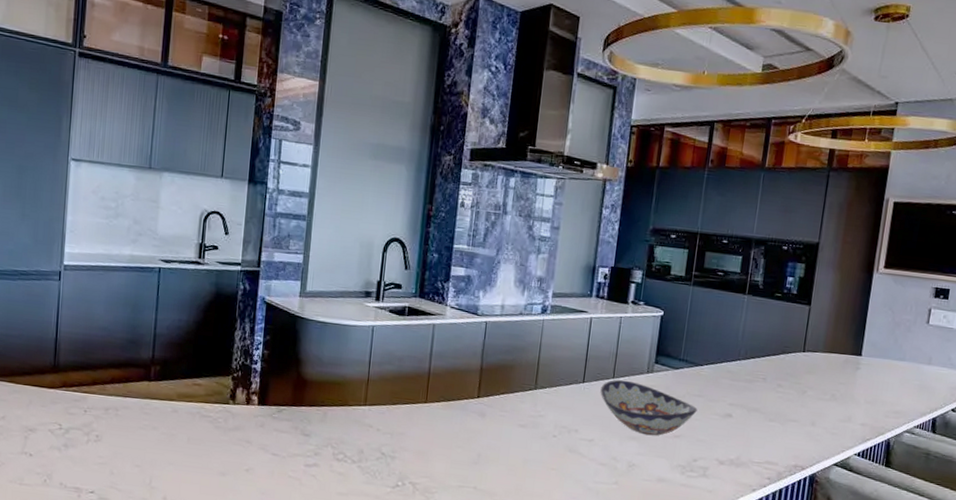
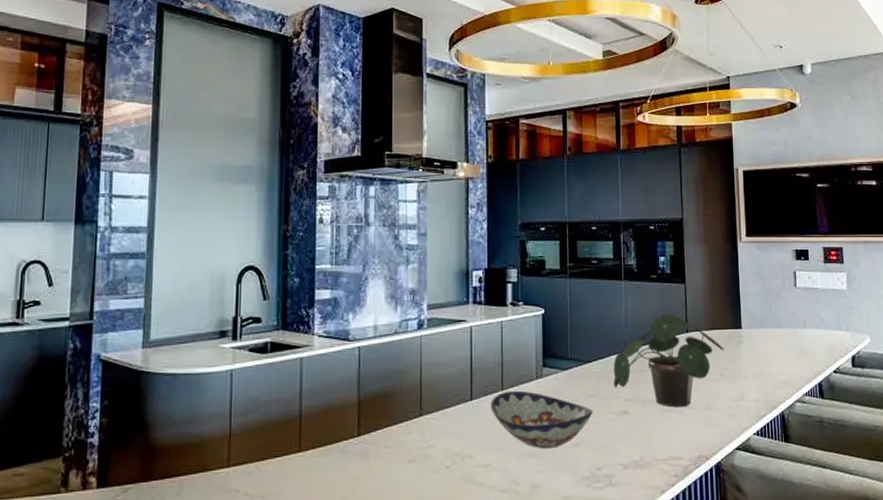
potted plant: none [721,331,840,420] -> present [613,314,724,408]

